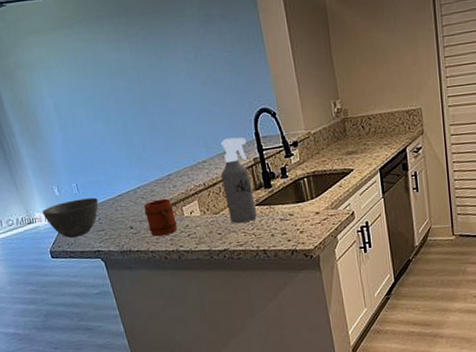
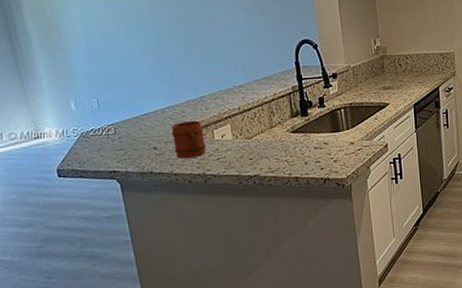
bowl: present [42,197,99,238] -> none [53,115,120,156]
spray bottle: present [220,137,258,224] -> none [257,65,292,150]

